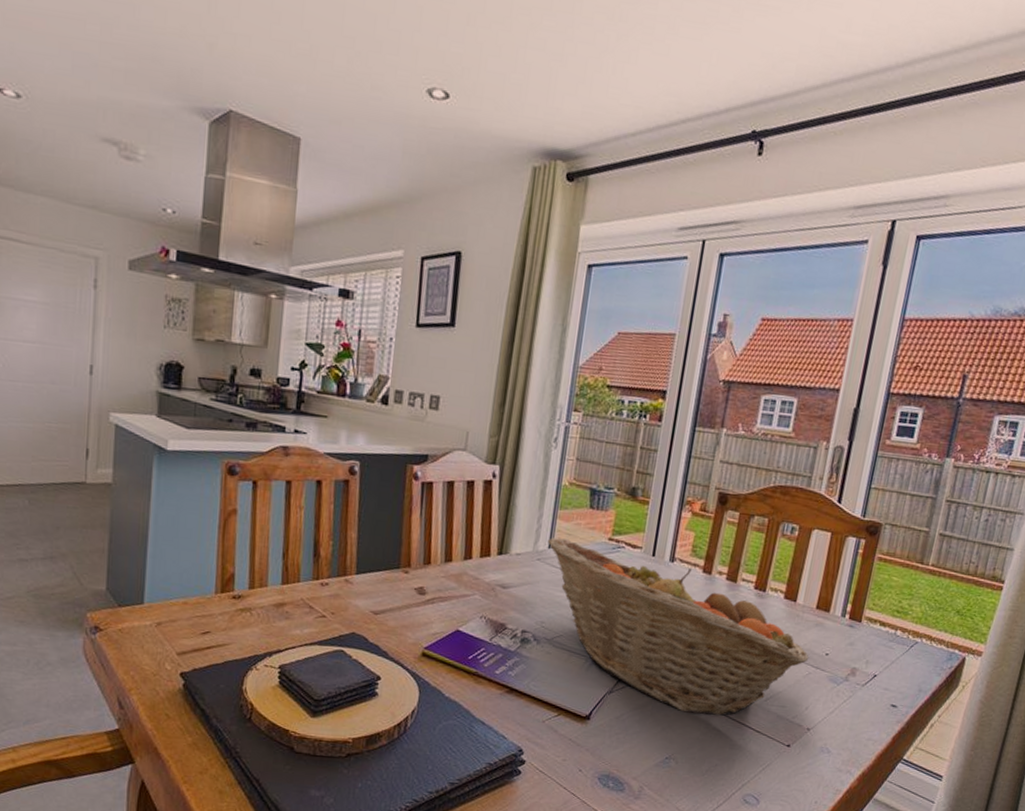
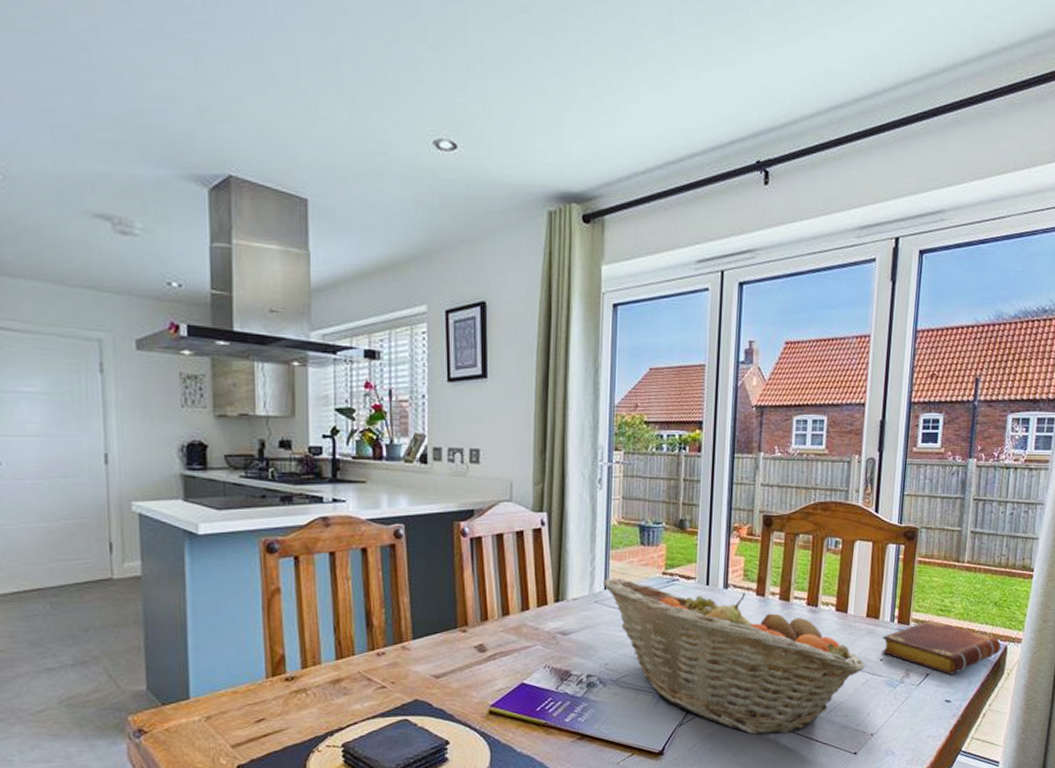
book: none [827,619,959,680] -> present [881,620,1001,675]

